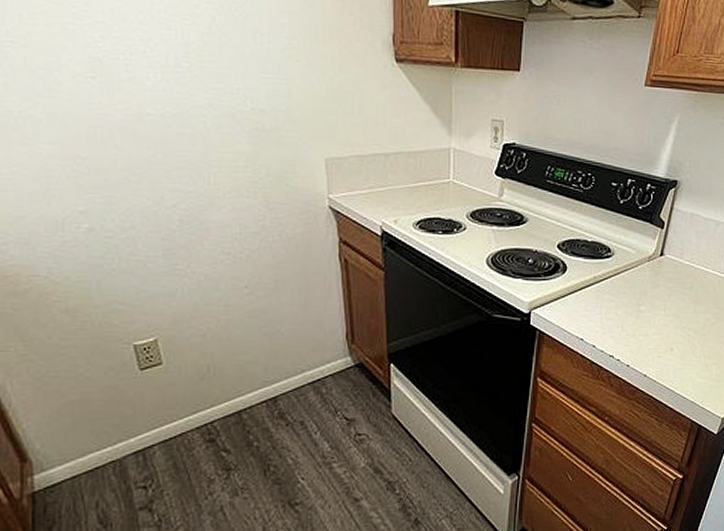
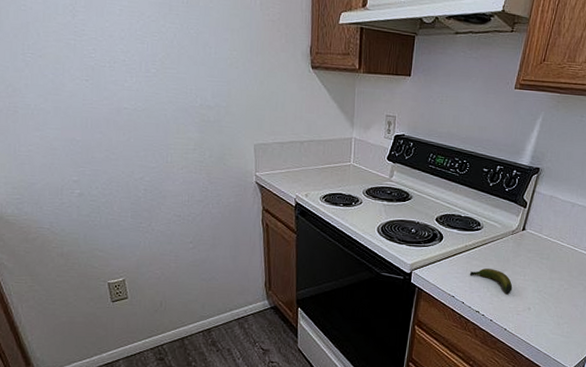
banana: none [601,303,652,333] -> present [470,268,513,294]

